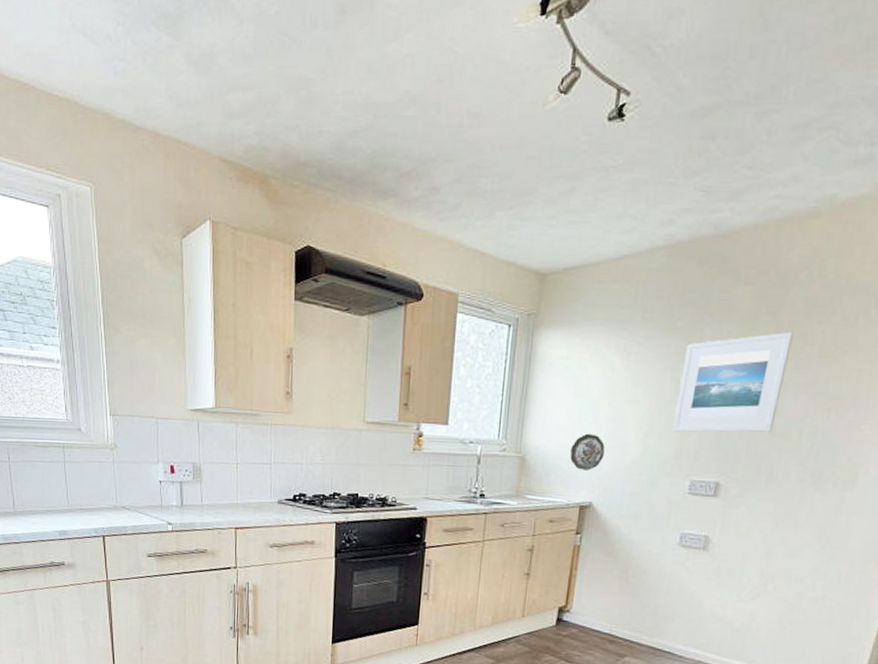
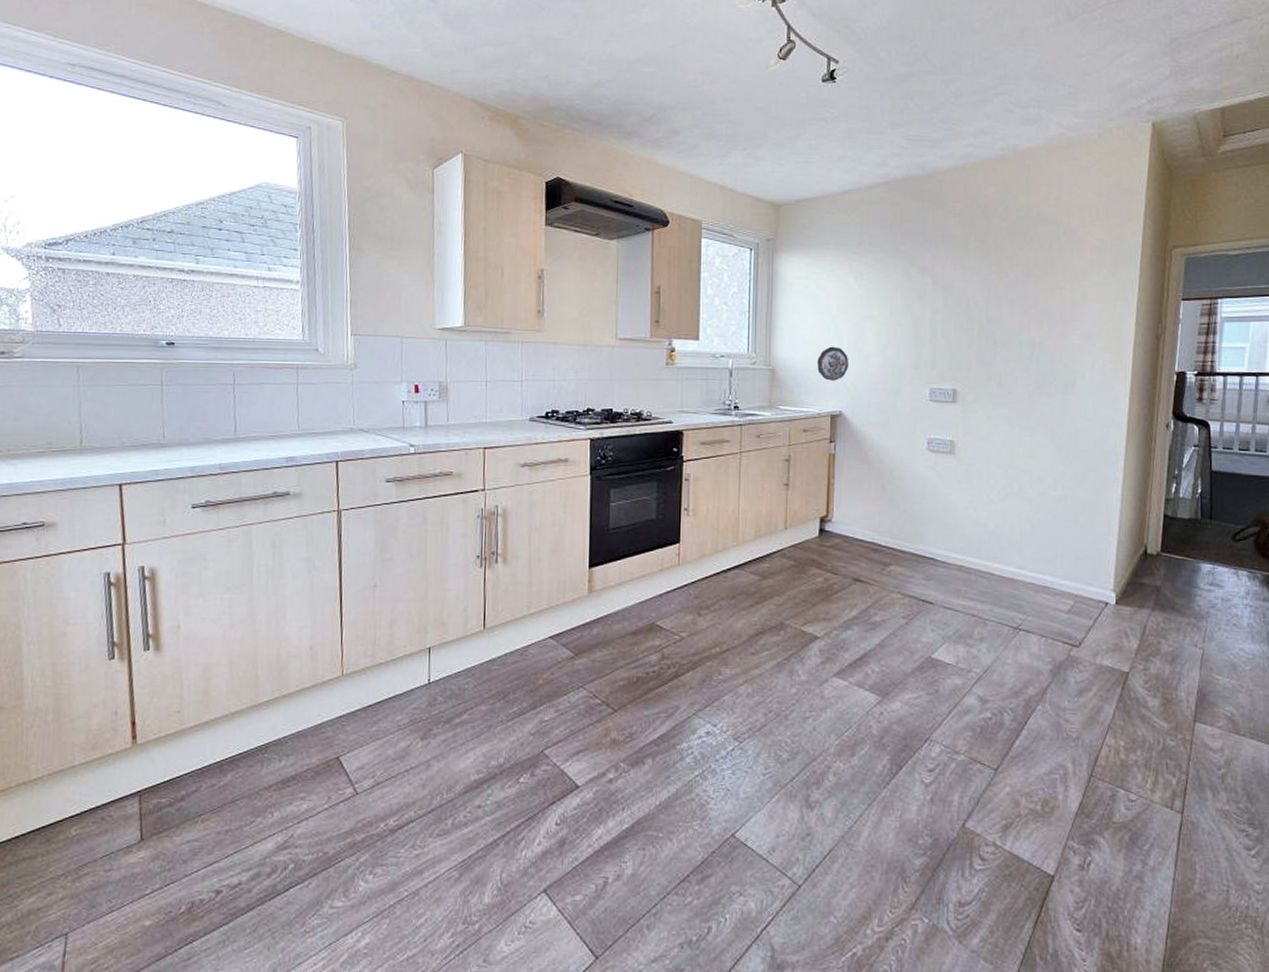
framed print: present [673,331,793,433] -> none [908,255,1001,345]

